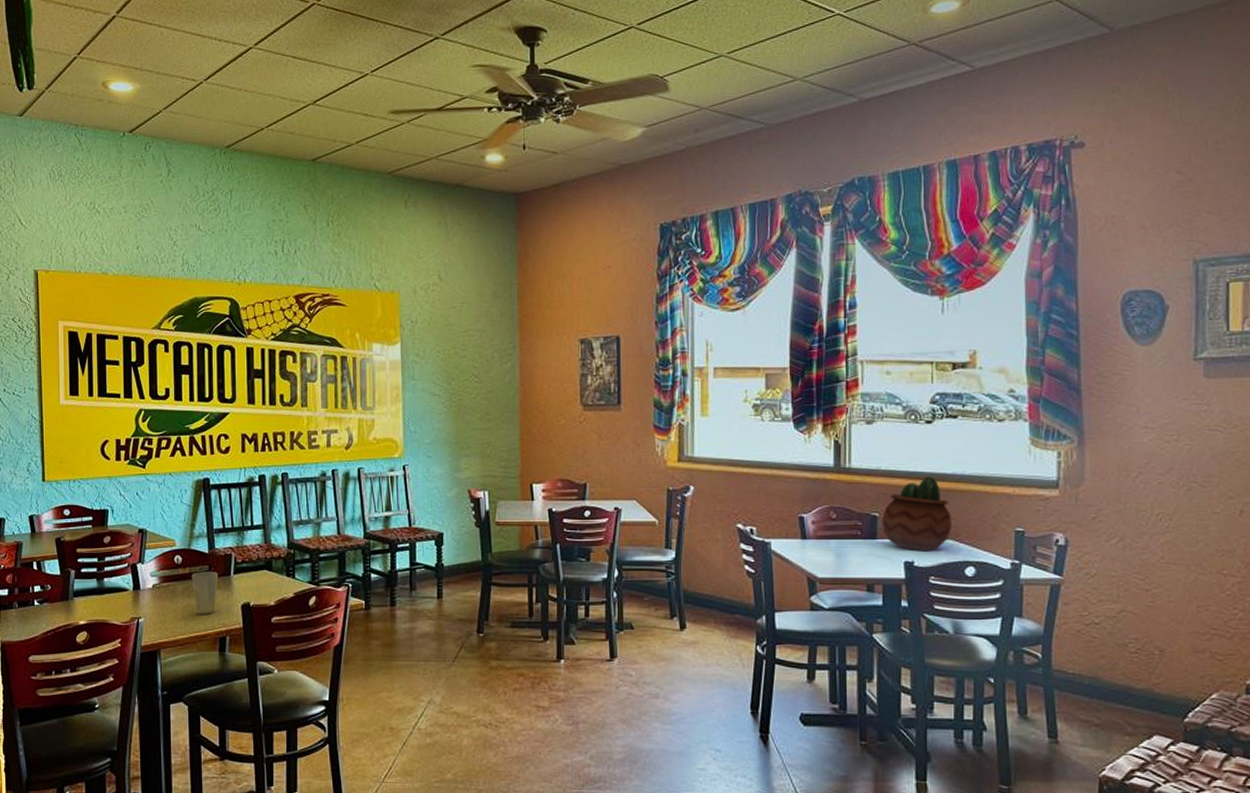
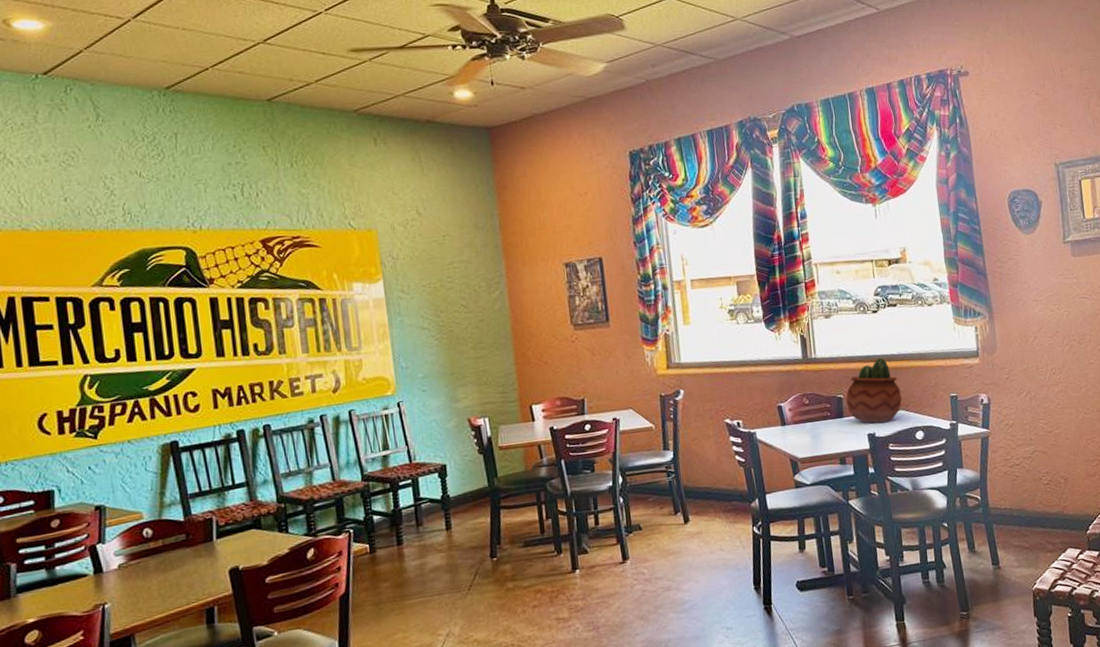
cup: present [191,571,219,614] -> none [165,539,199,588]

